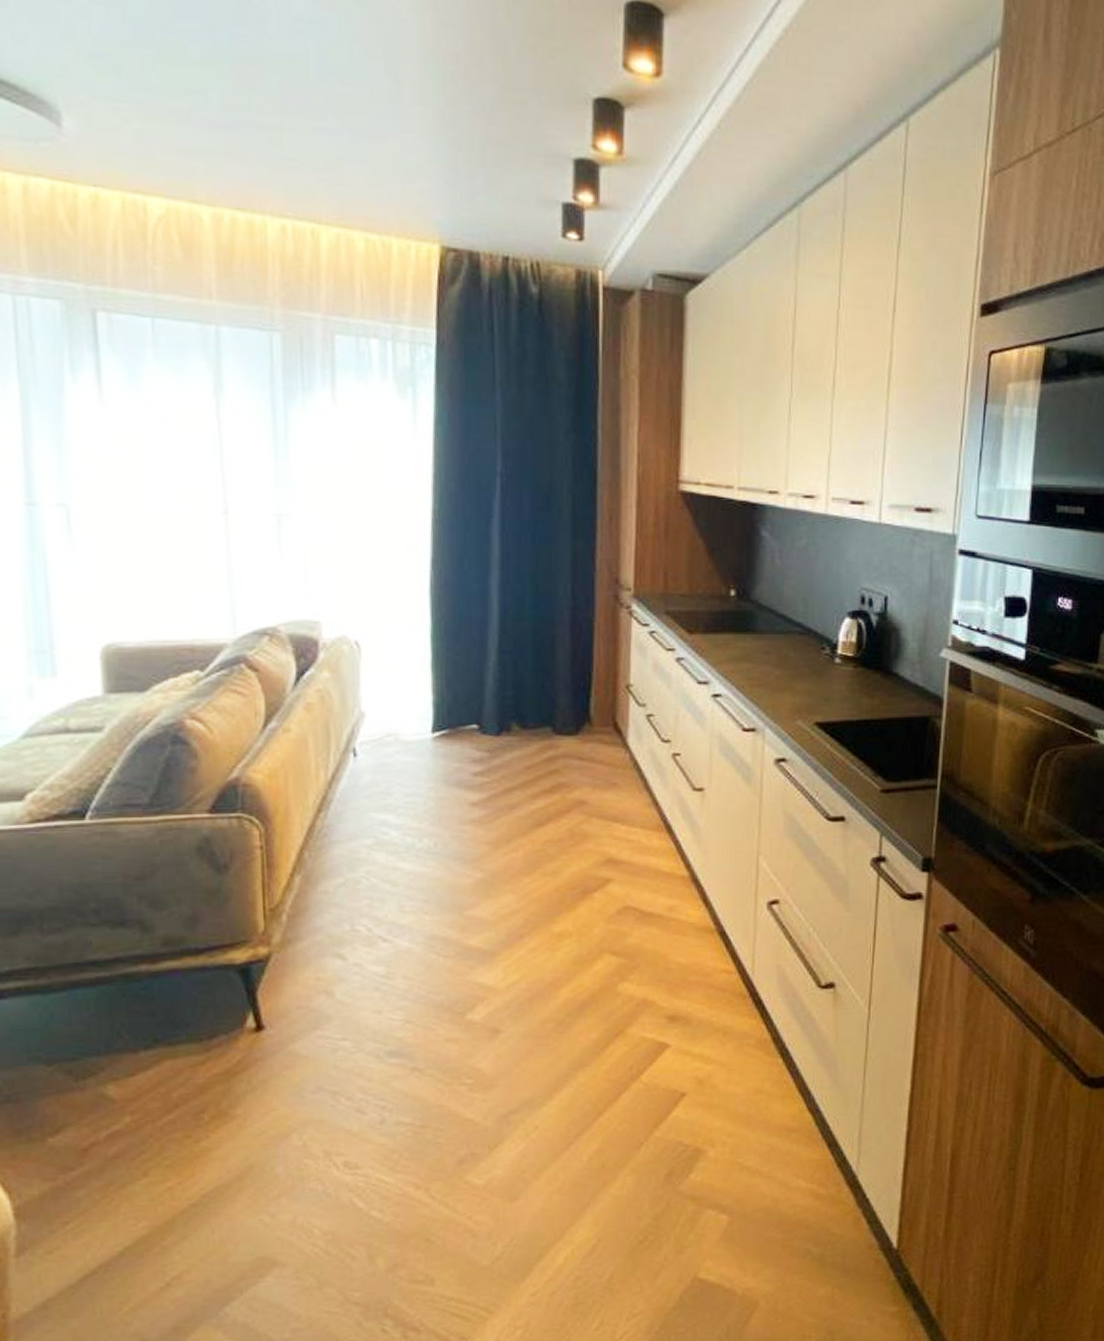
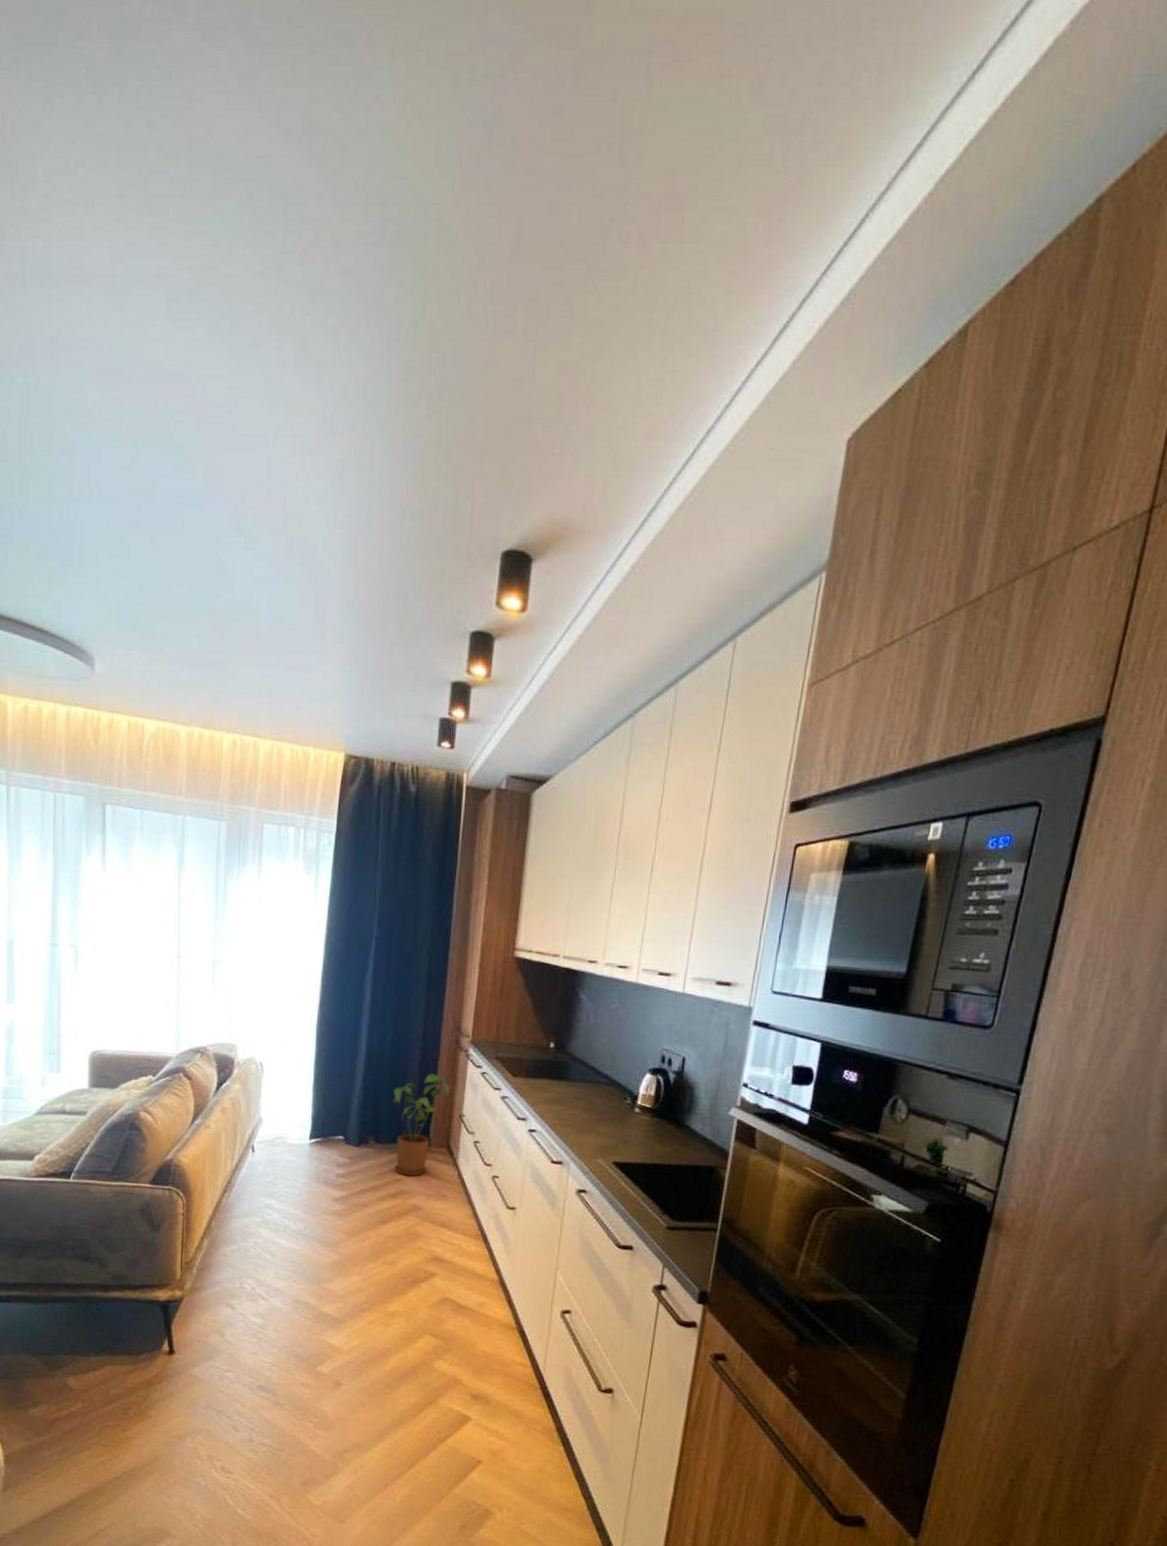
house plant: none [539,638,618,765] -> present [393,1073,455,1177]

